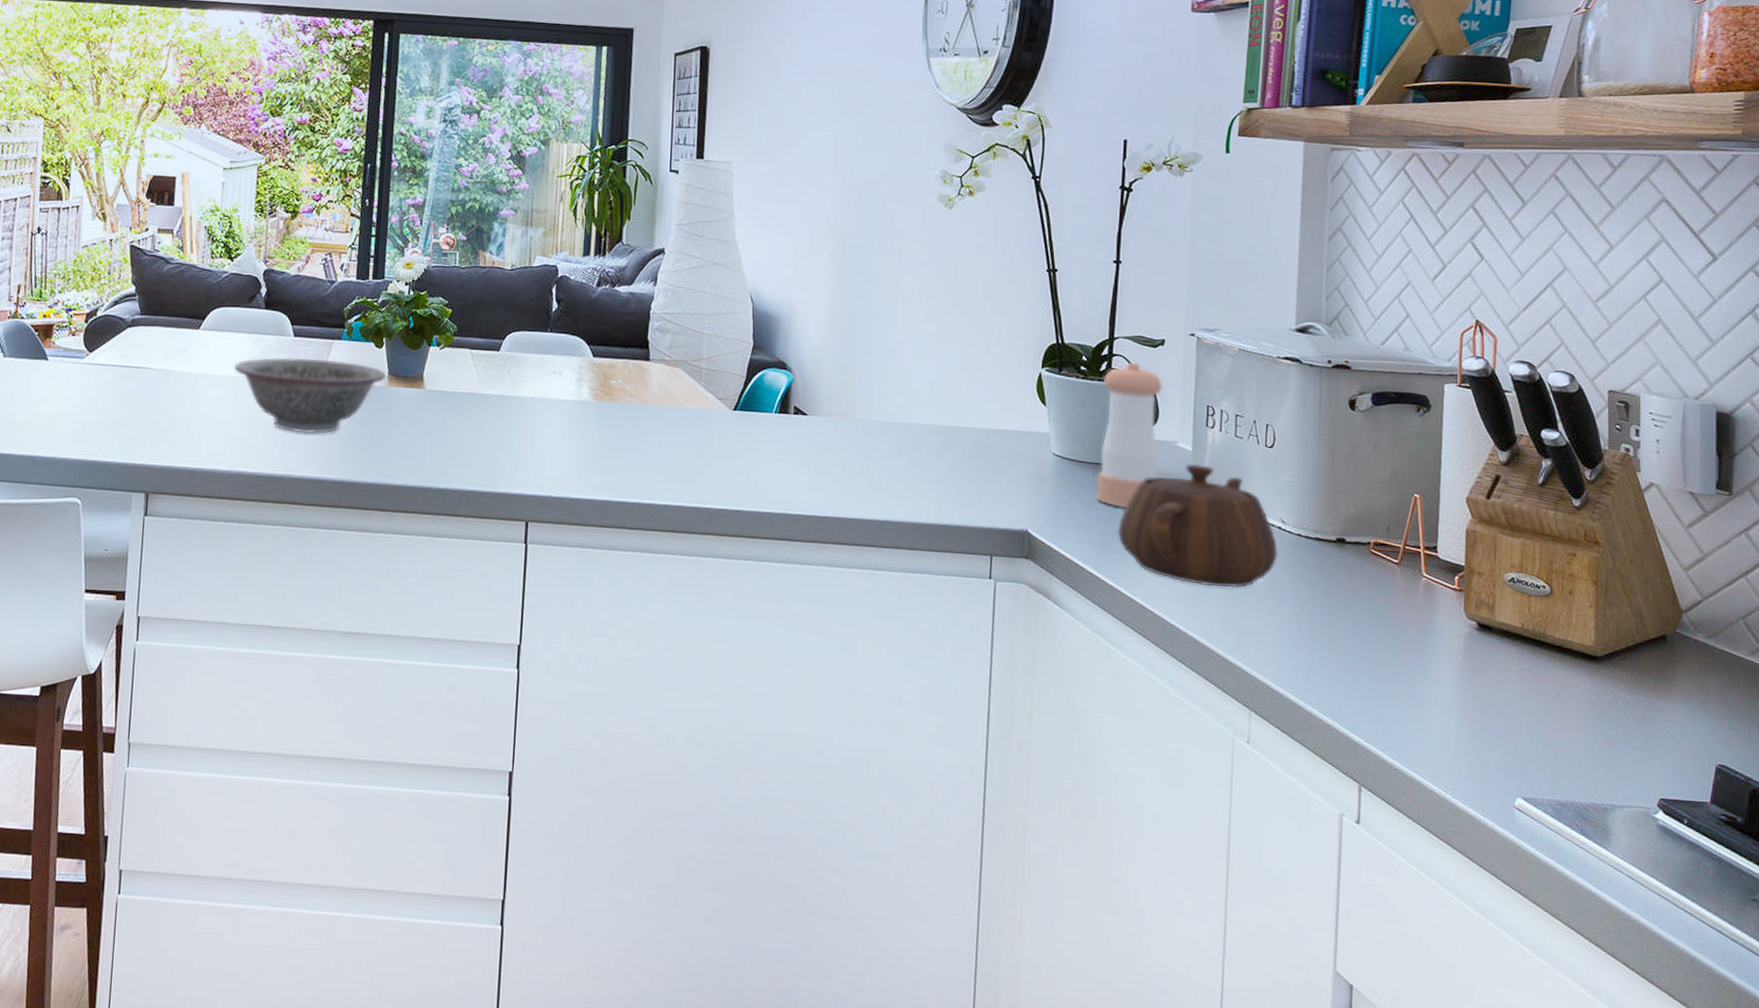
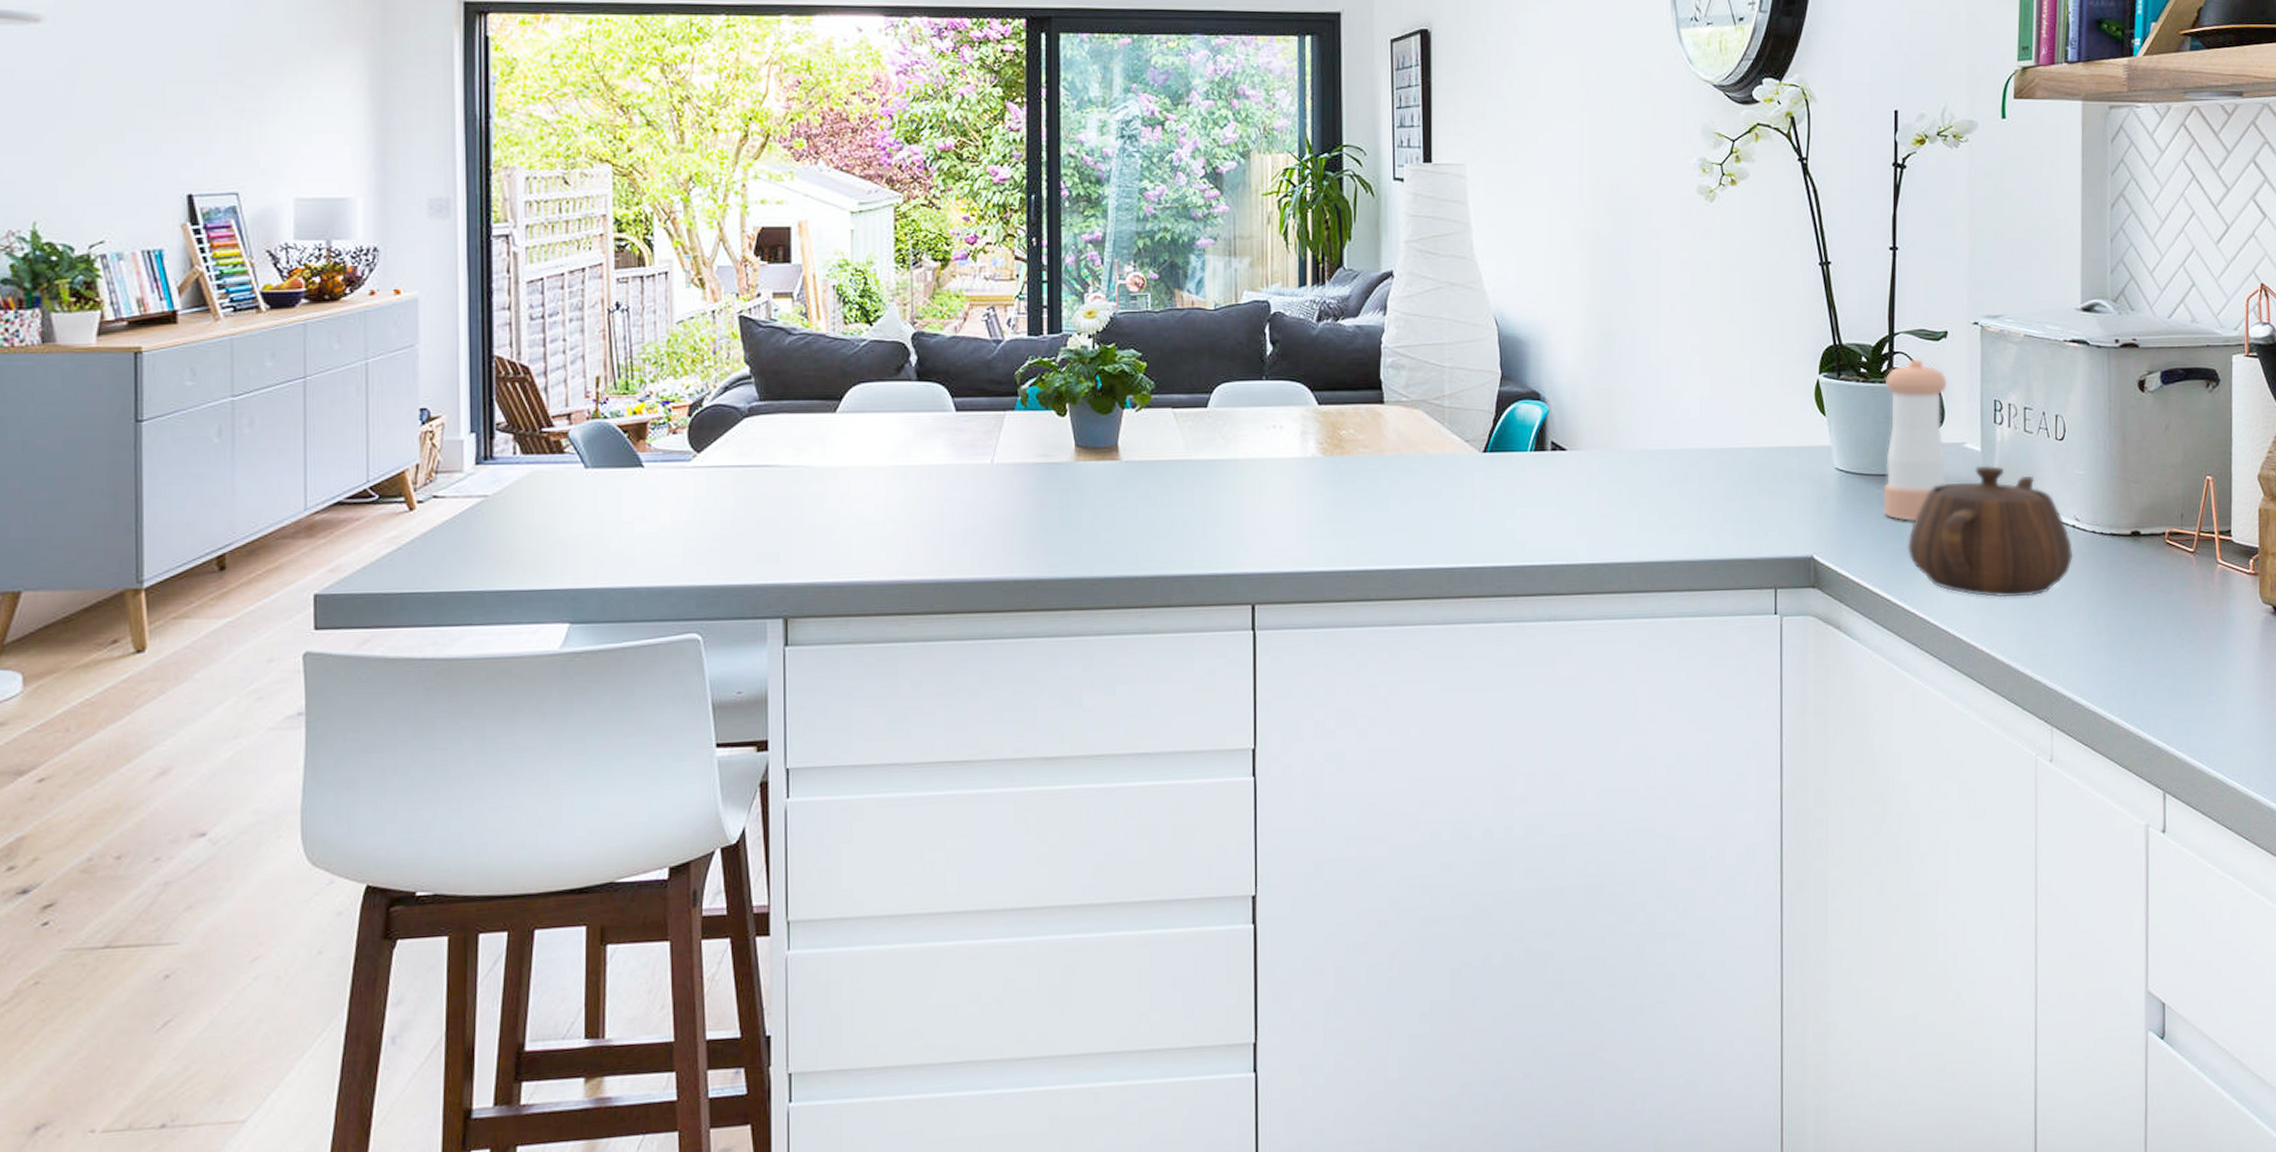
decorative bowl: present [234,357,387,434] -> none [883,435,1073,528]

